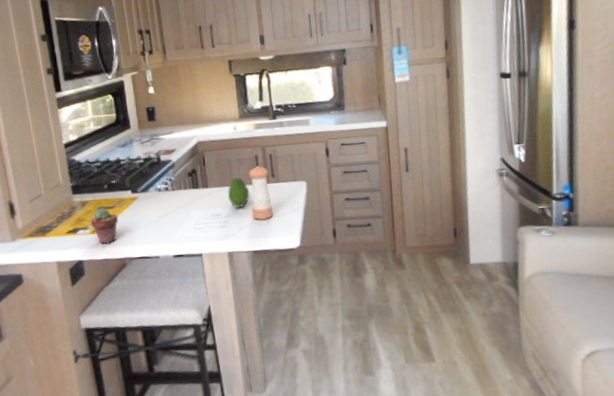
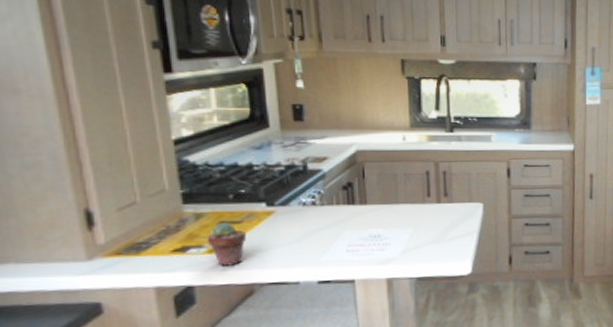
fruit: present [228,177,250,208] -> none [391,194,417,229]
pepper shaker: present [248,165,273,220] -> none [417,182,443,243]

